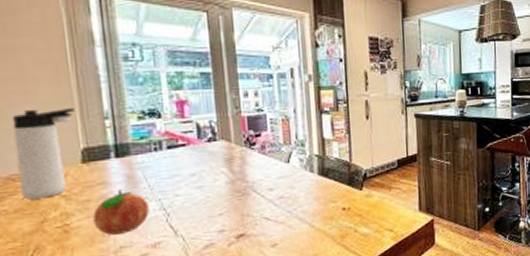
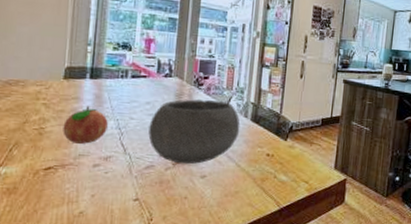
thermos bottle: present [11,108,74,200] -> none [14,29,66,103]
bowl: none [199,158,308,237] -> present [148,99,240,165]

